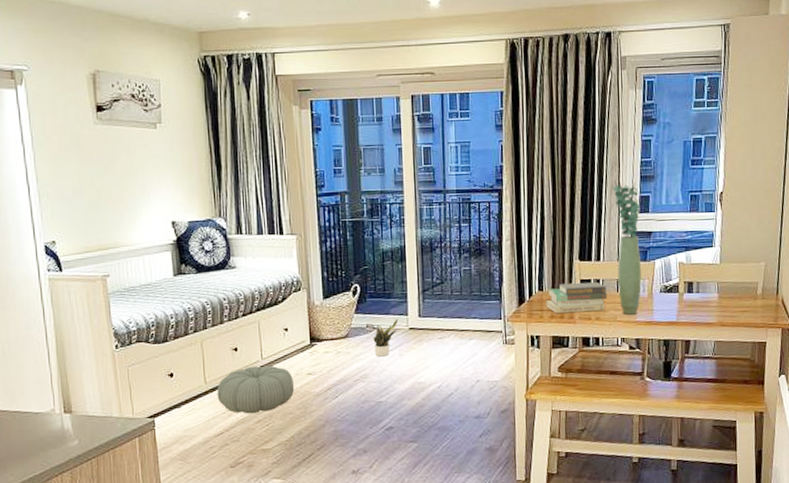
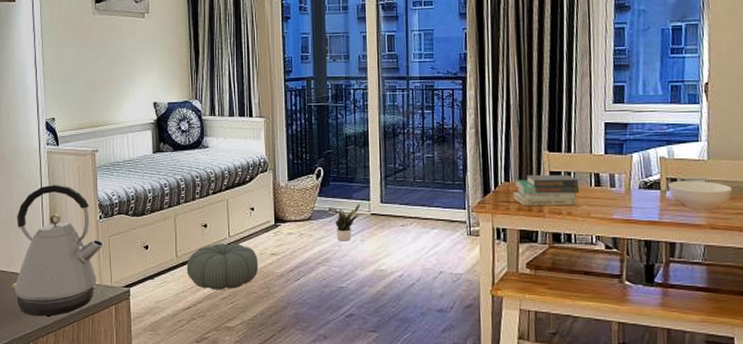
kettle: none [15,313,124,456] -> present [11,184,105,317]
vase: present [612,180,642,315] -> none [583,69,618,211]
bowl: none [686,283,740,310] -> present [668,180,733,210]

